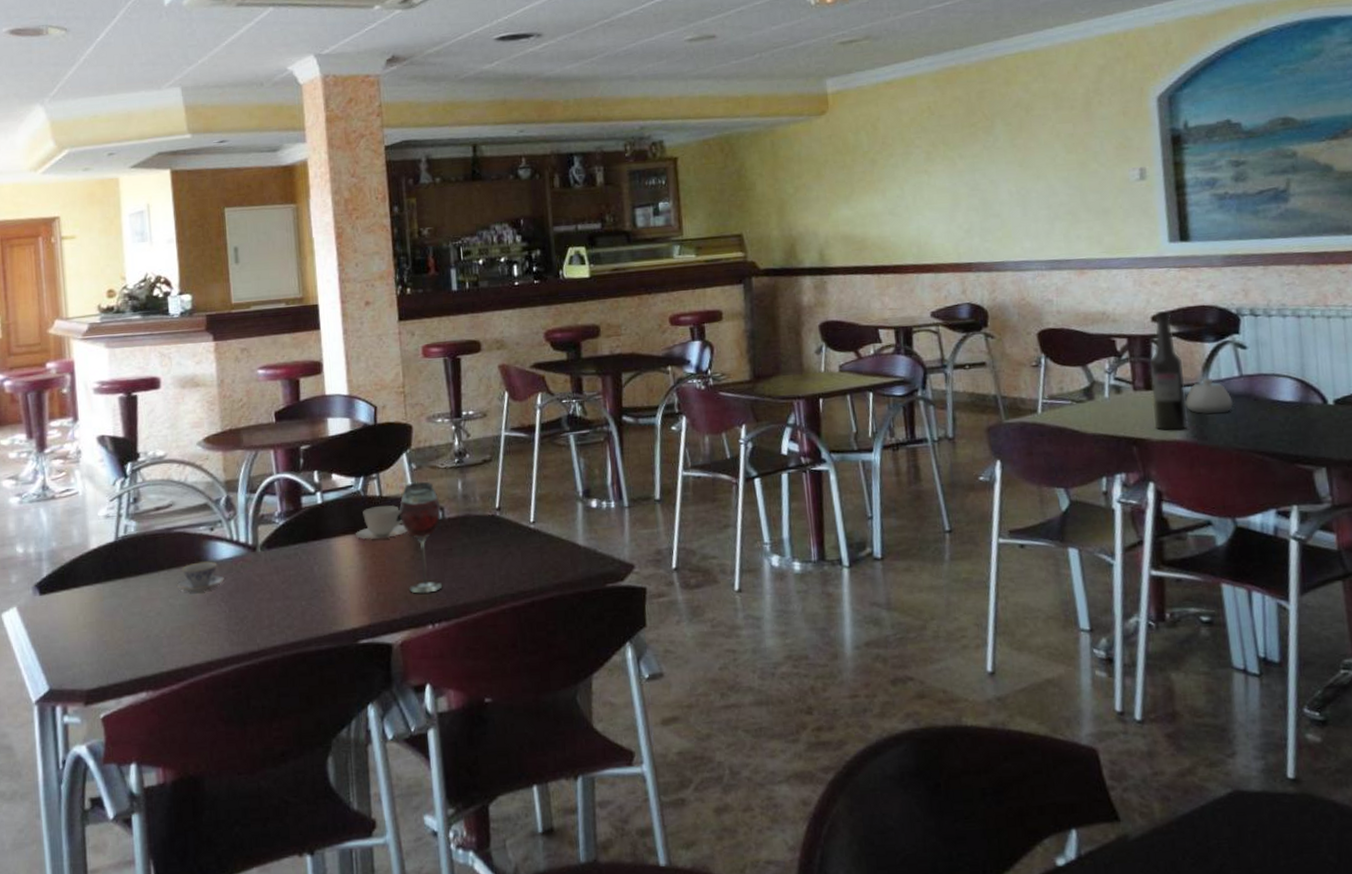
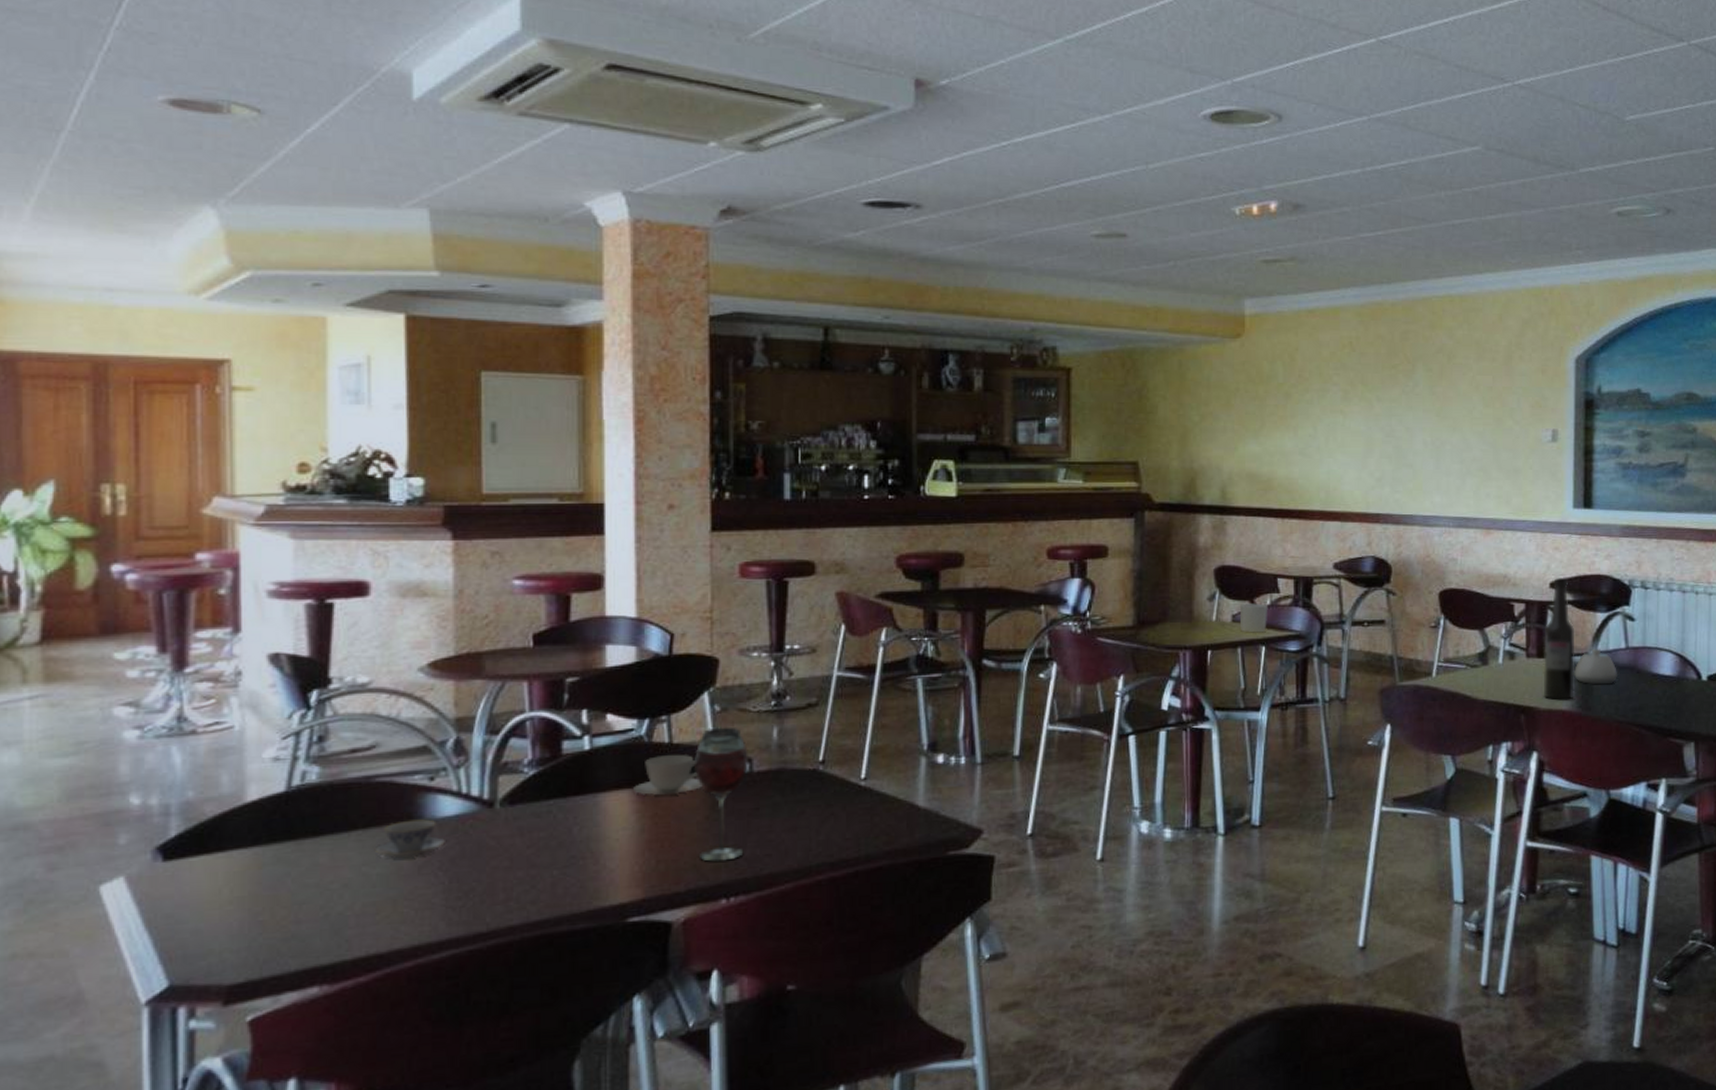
mug: none [846,353,873,382] -> present [1240,603,1267,633]

